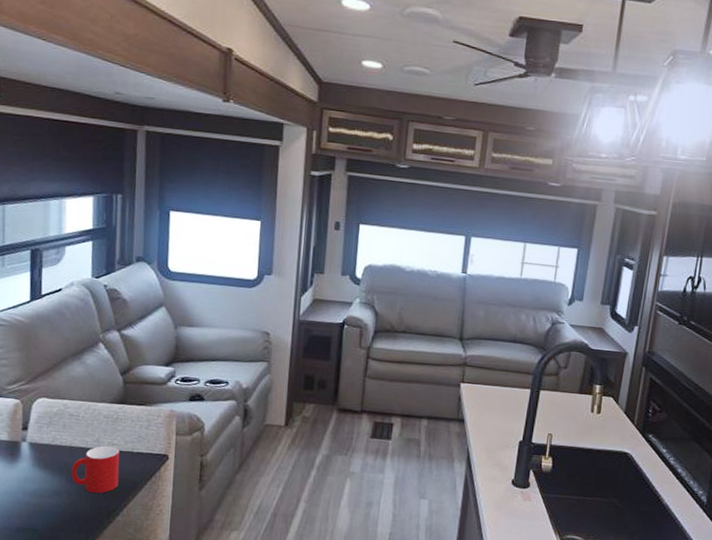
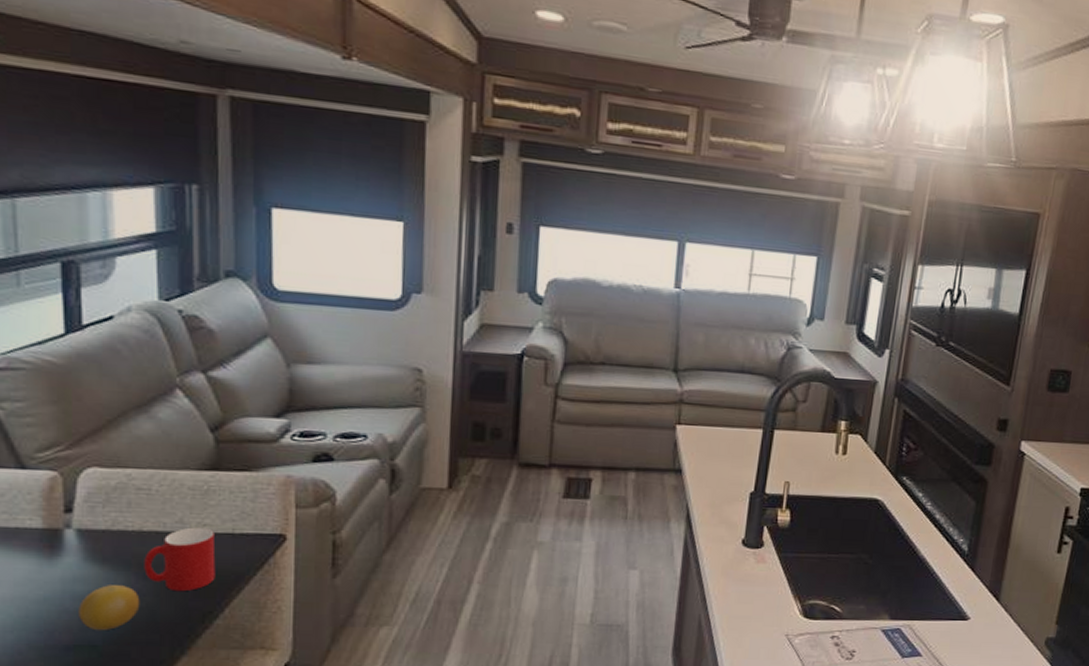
fruit: none [27,485,68,519] -> present [78,585,140,630]

